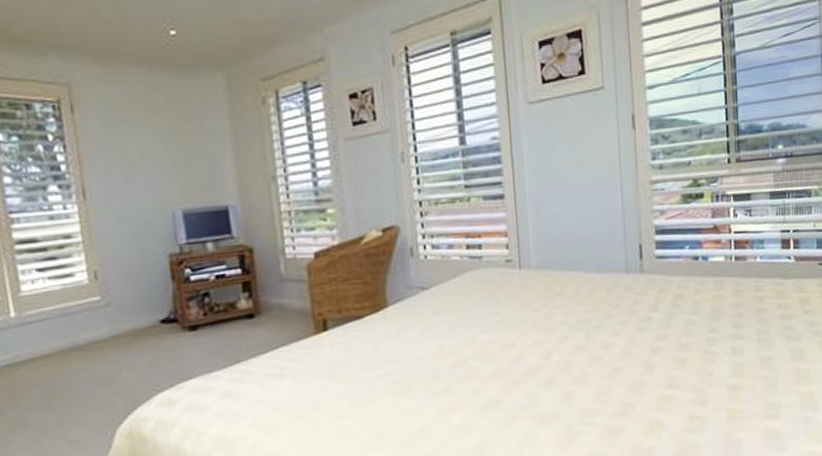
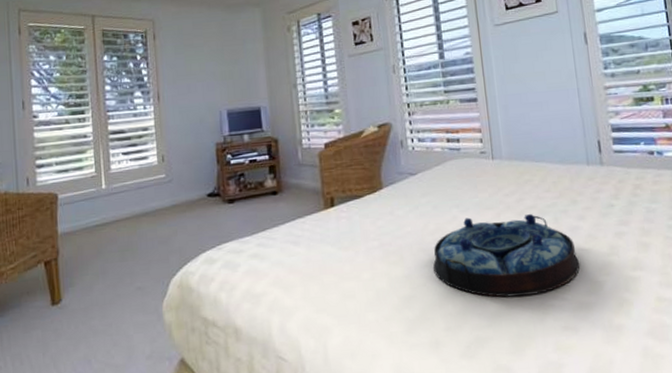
serving tray: none [447,330,612,426] -> present [433,213,581,298]

